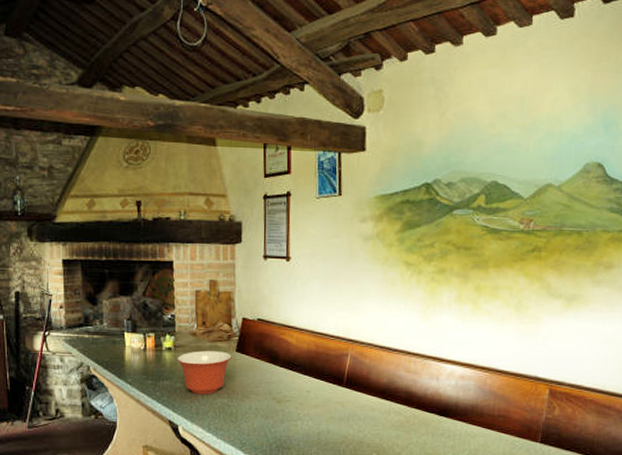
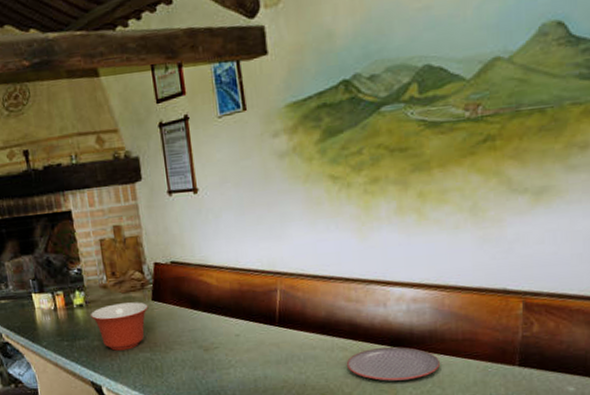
plate: none [399,416,477,446] -> present [346,347,440,381]

